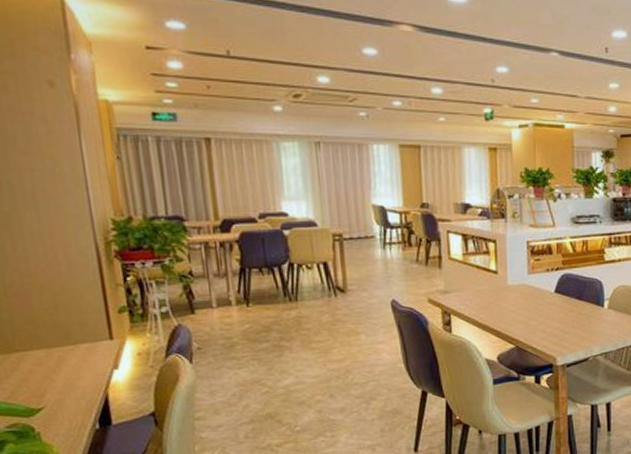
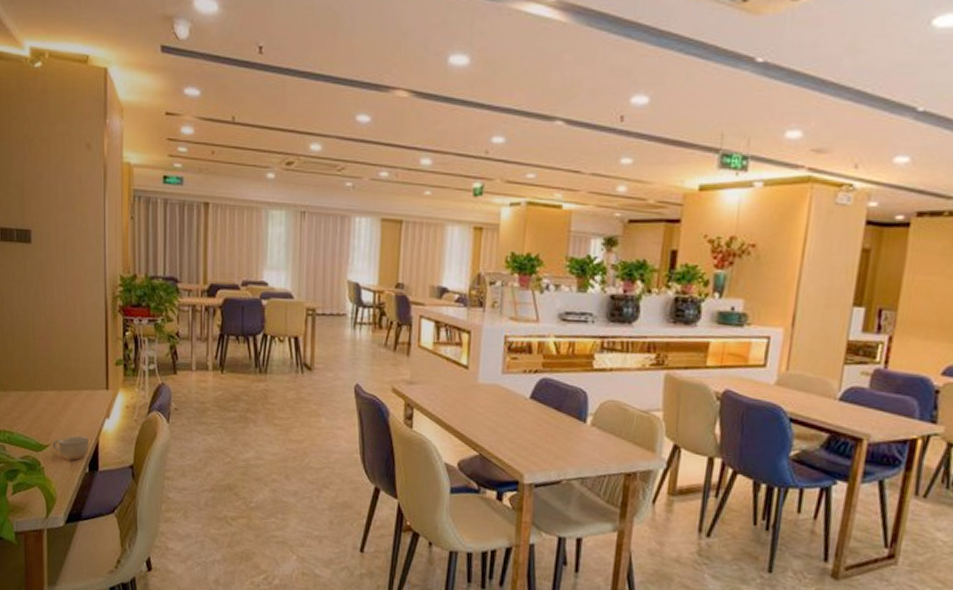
cup: none [47,391,97,420] -> present [52,435,90,461]

